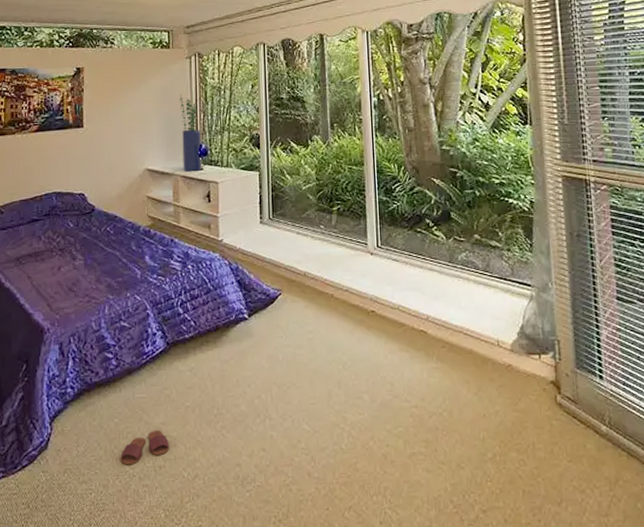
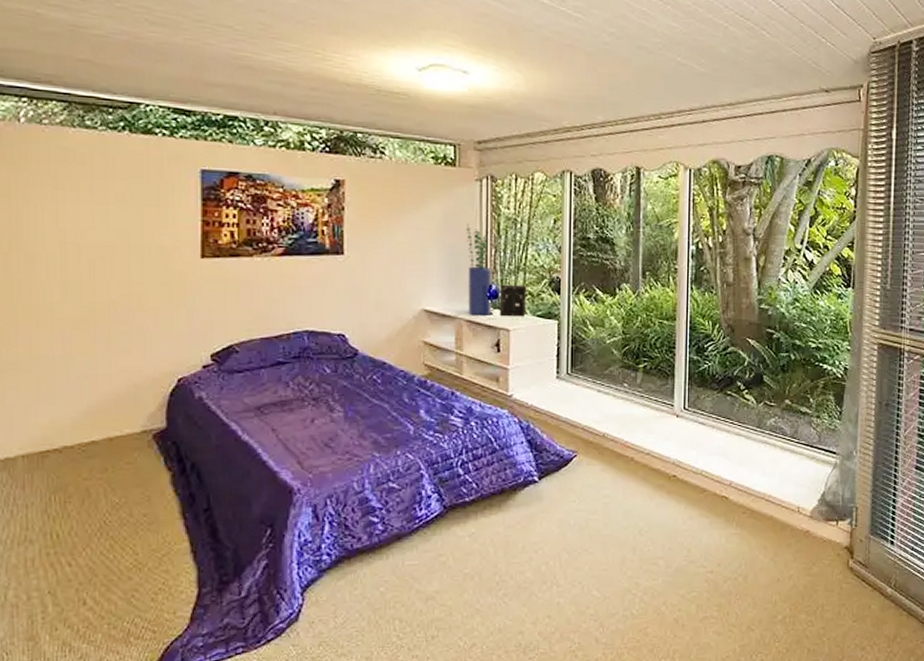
slippers: present [120,430,169,465] -> none [386,599,443,636]
picture frame: none [208,142,232,171] -> present [499,284,527,317]

